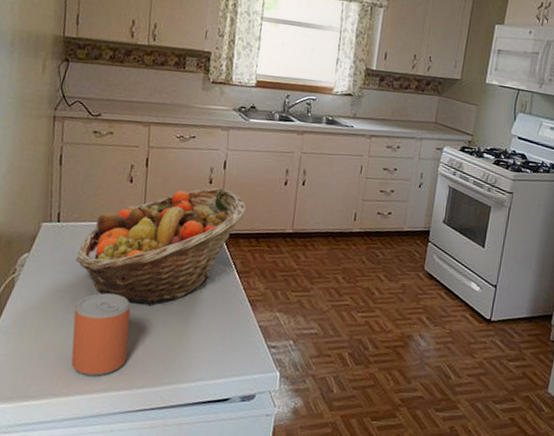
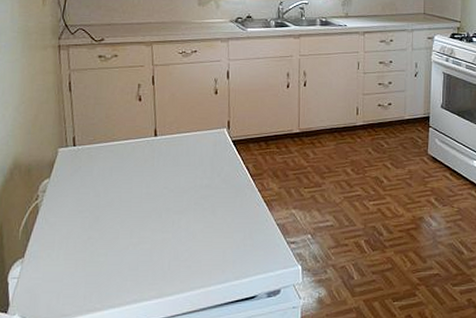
beverage can: present [71,293,131,377] -> none [99,209,155,290]
fruit basket: present [76,187,248,305] -> none [95,97,254,216]

